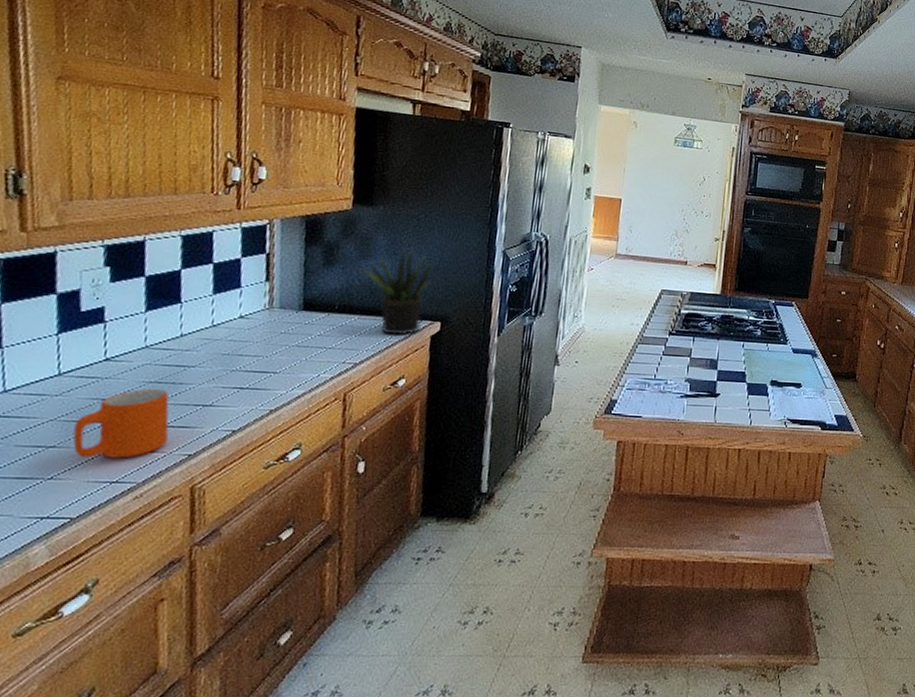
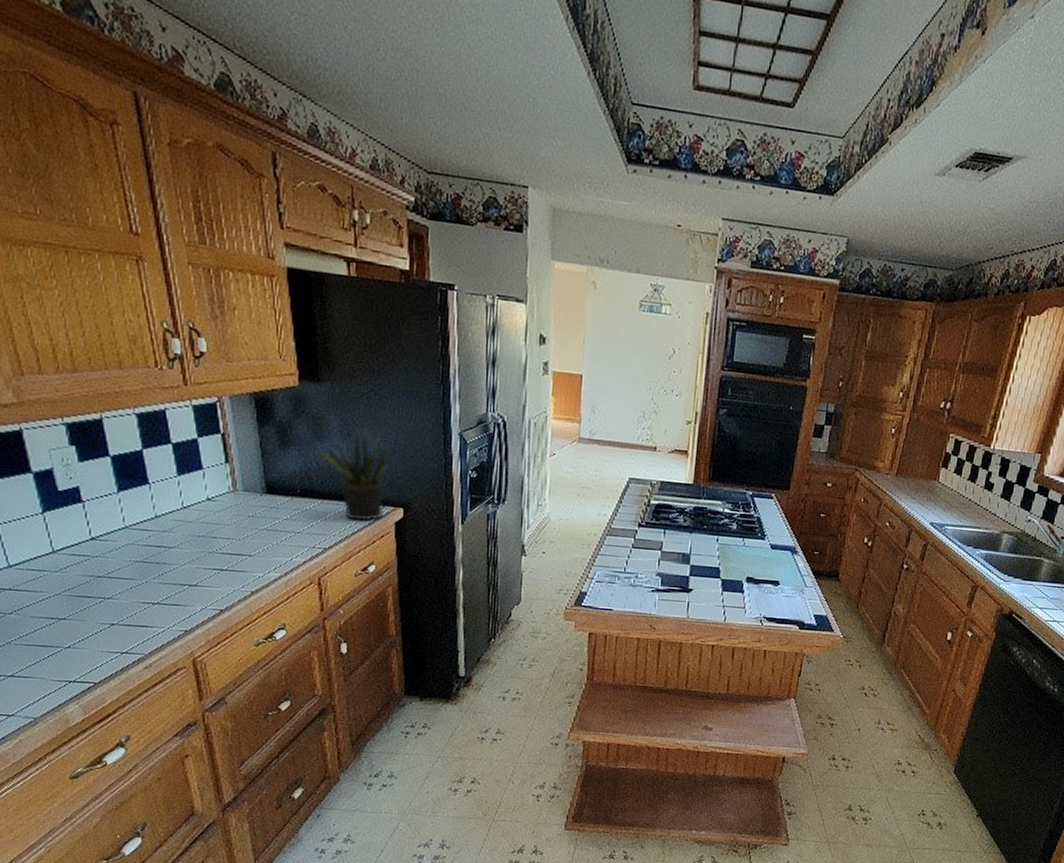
mug: present [72,389,170,459] -> none [78,568,164,632]

